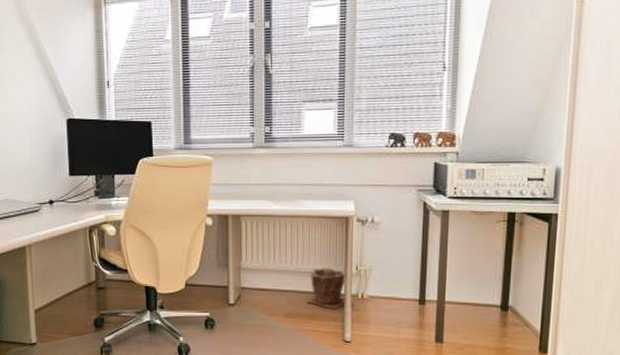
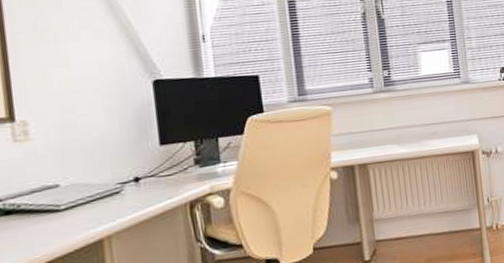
plant pot: present [307,268,347,310] -> none [444,204,483,246]

